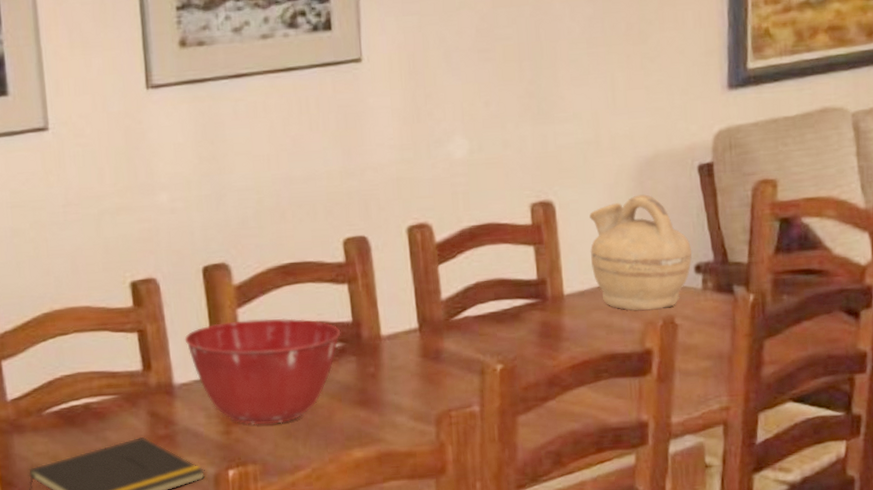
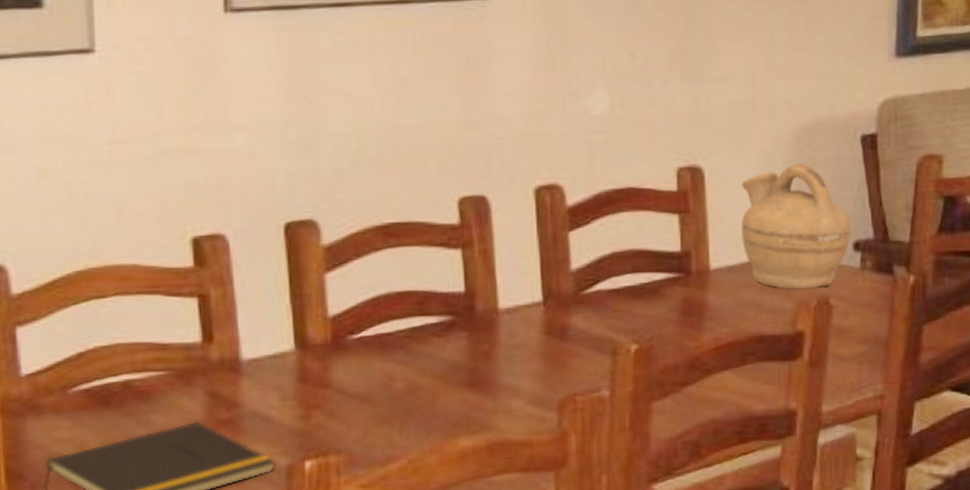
mixing bowl: present [184,318,341,425] -> none [257,286,451,408]

